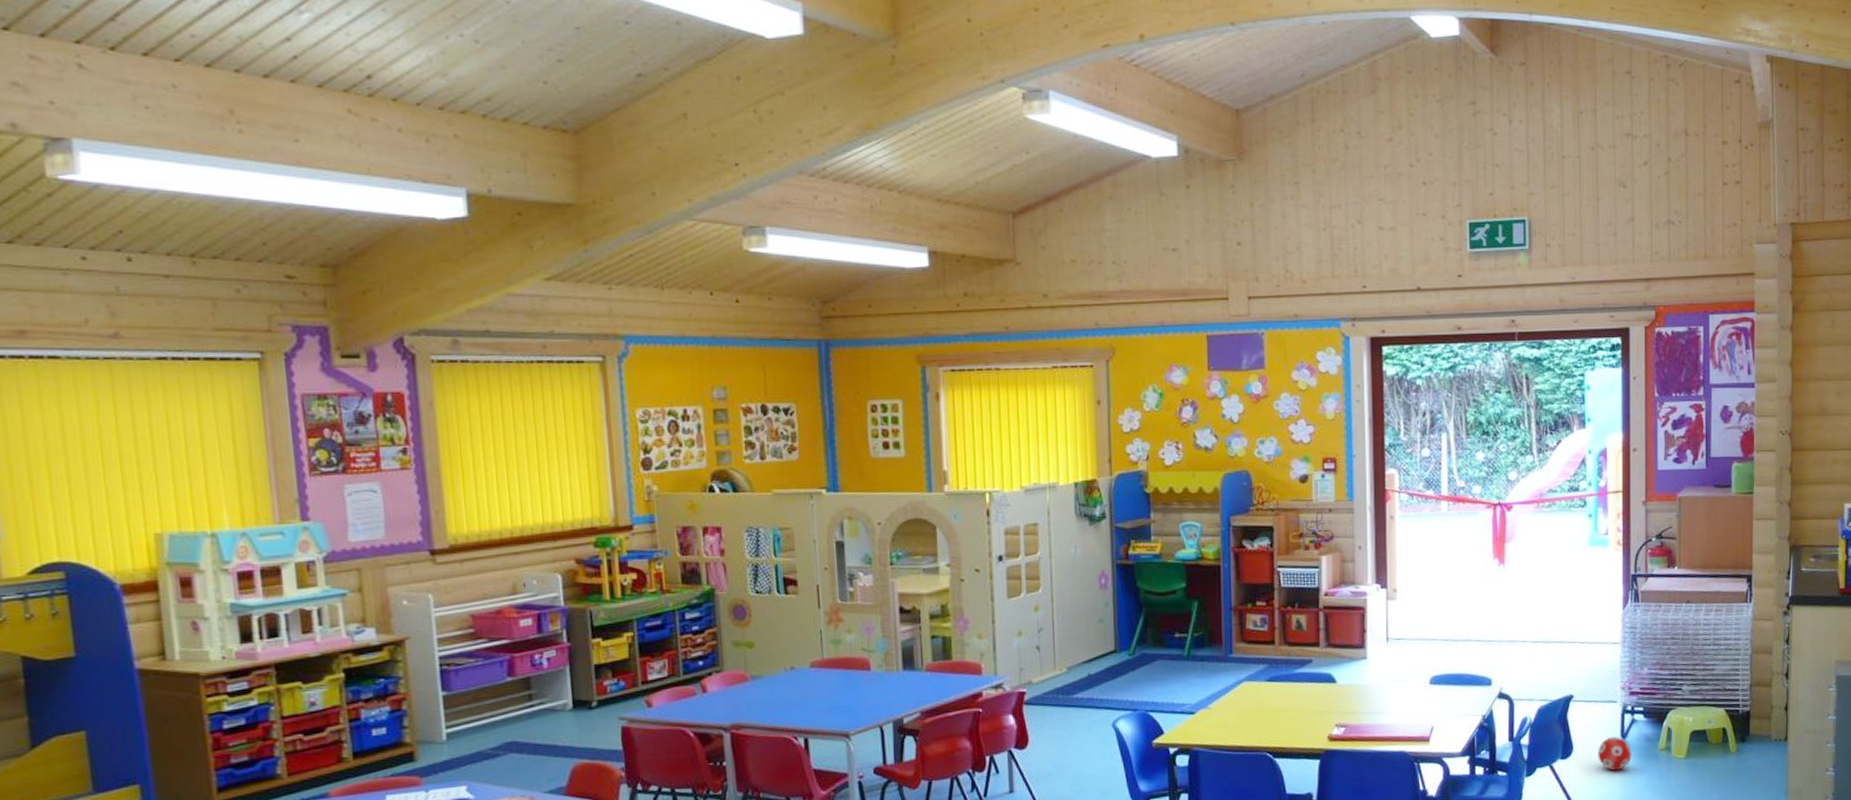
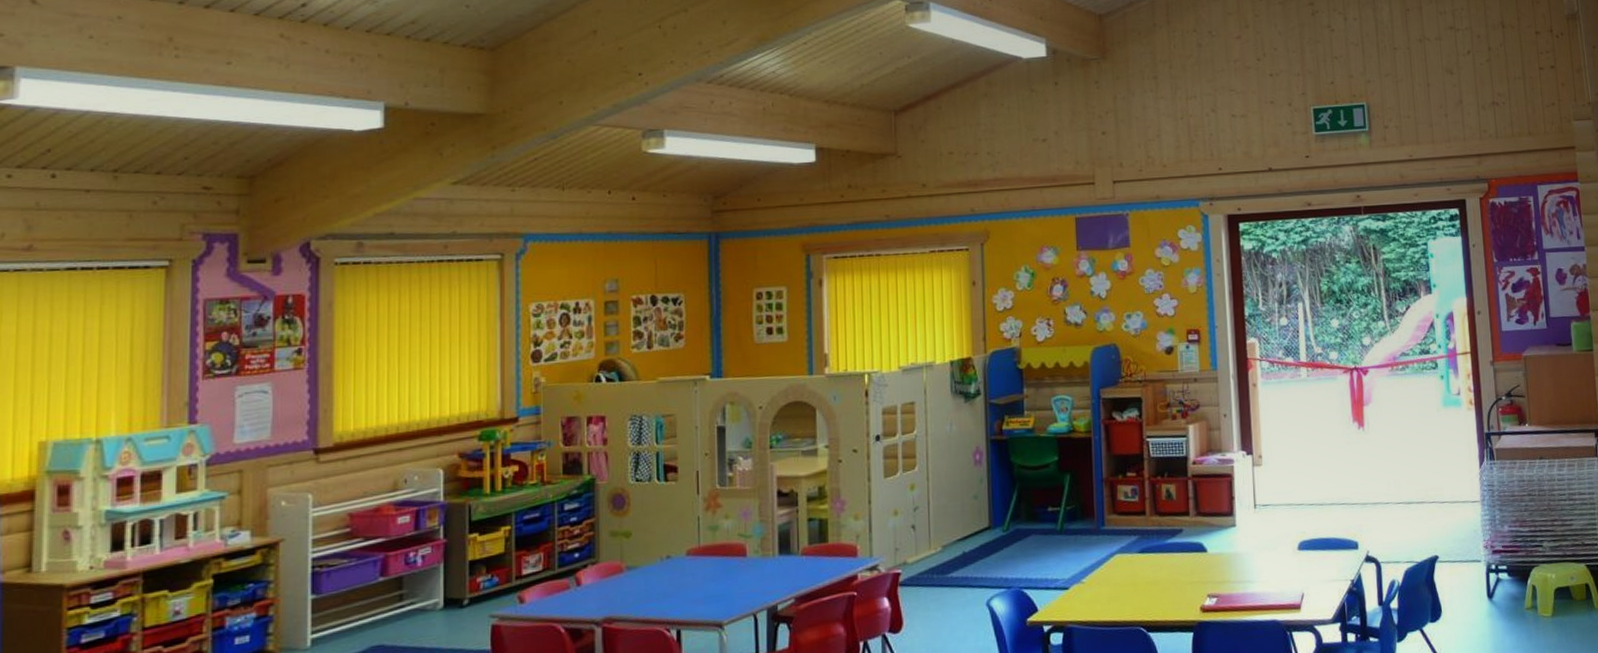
decorative ball: present [1598,736,1632,771] -> none [1466,596,1500,633]

